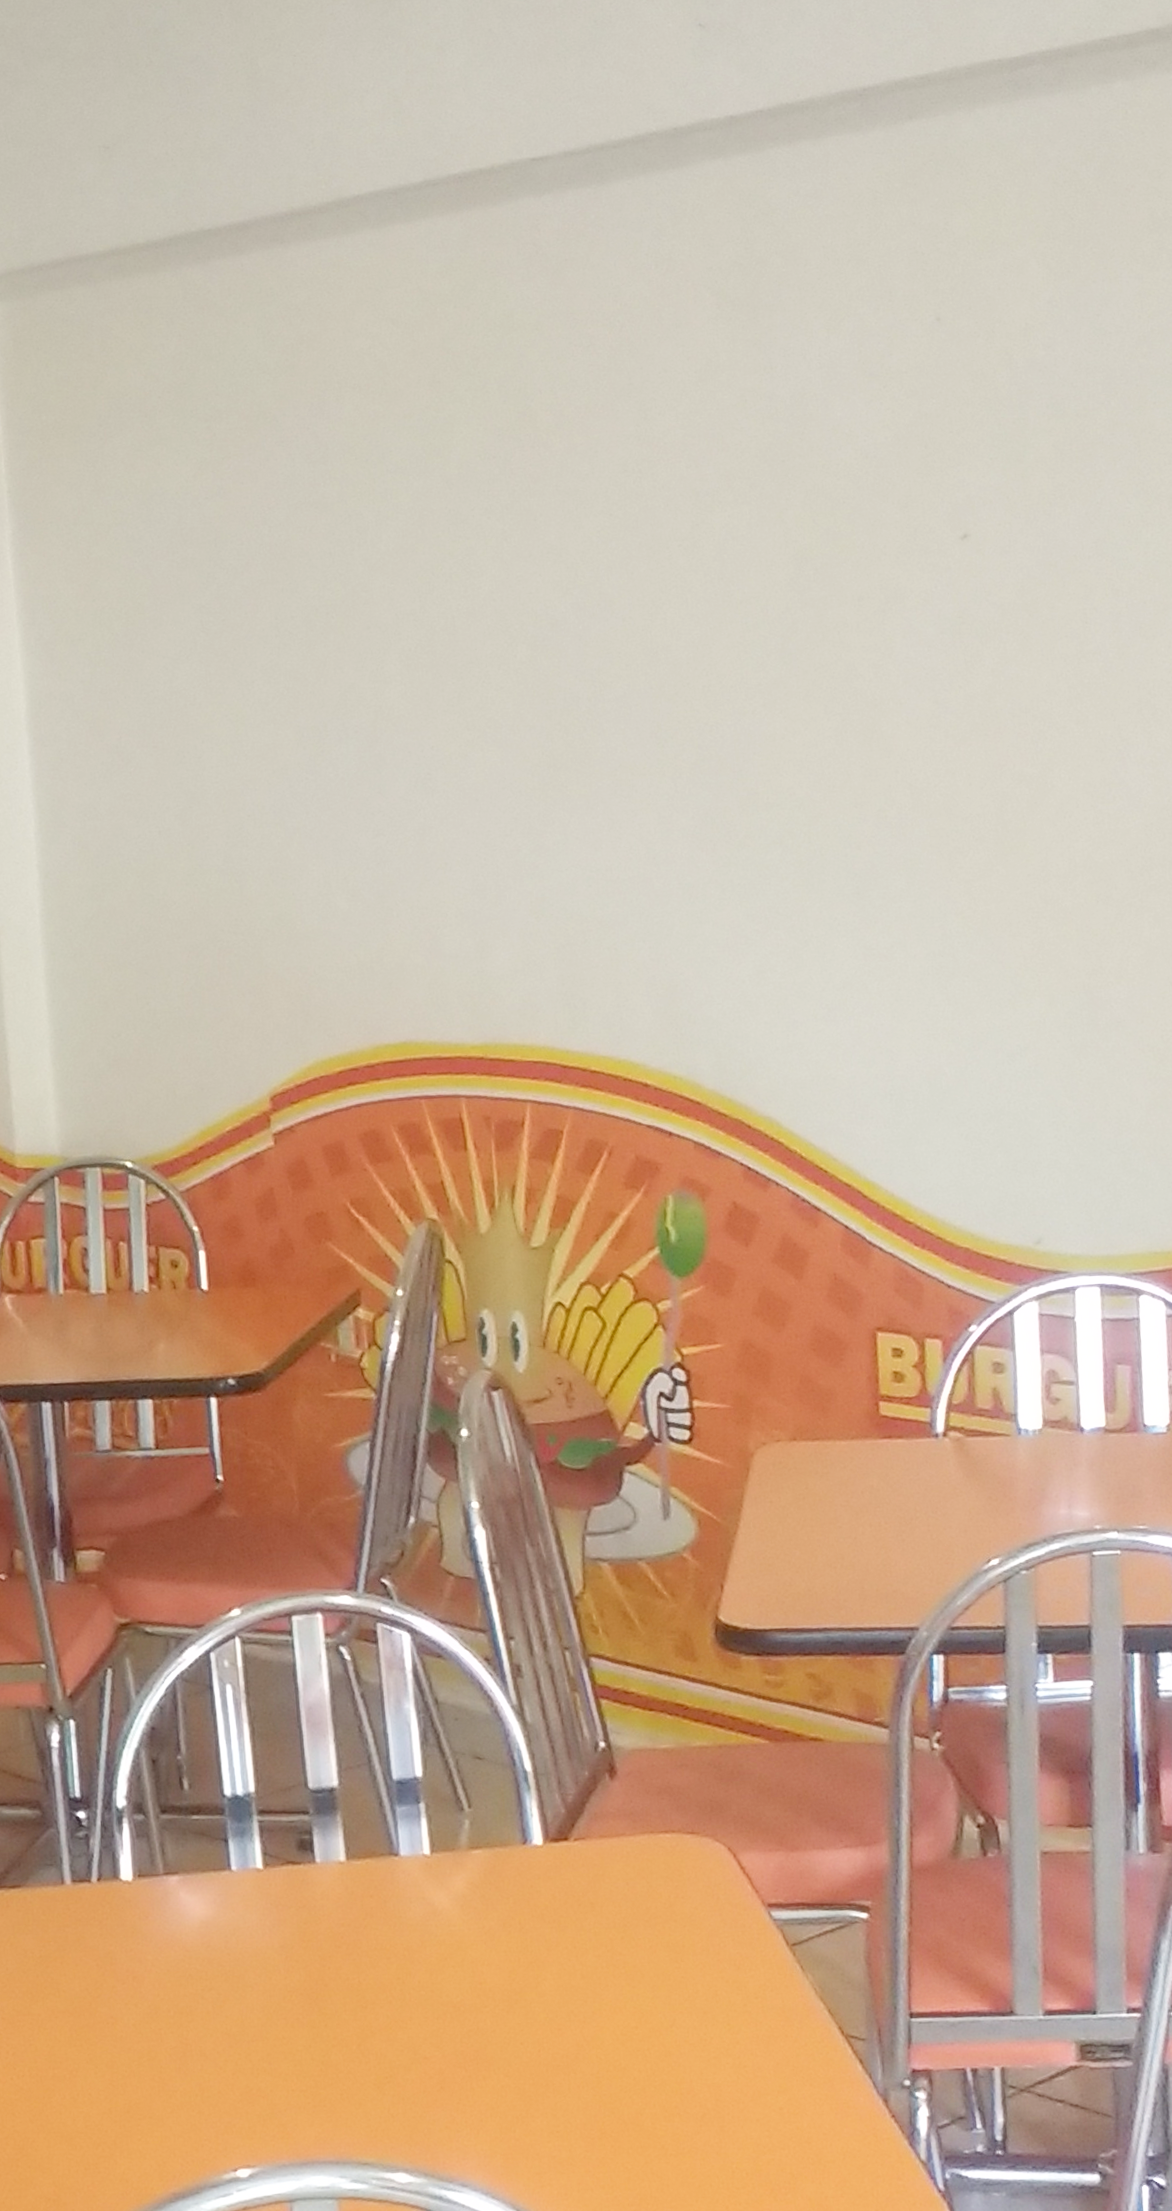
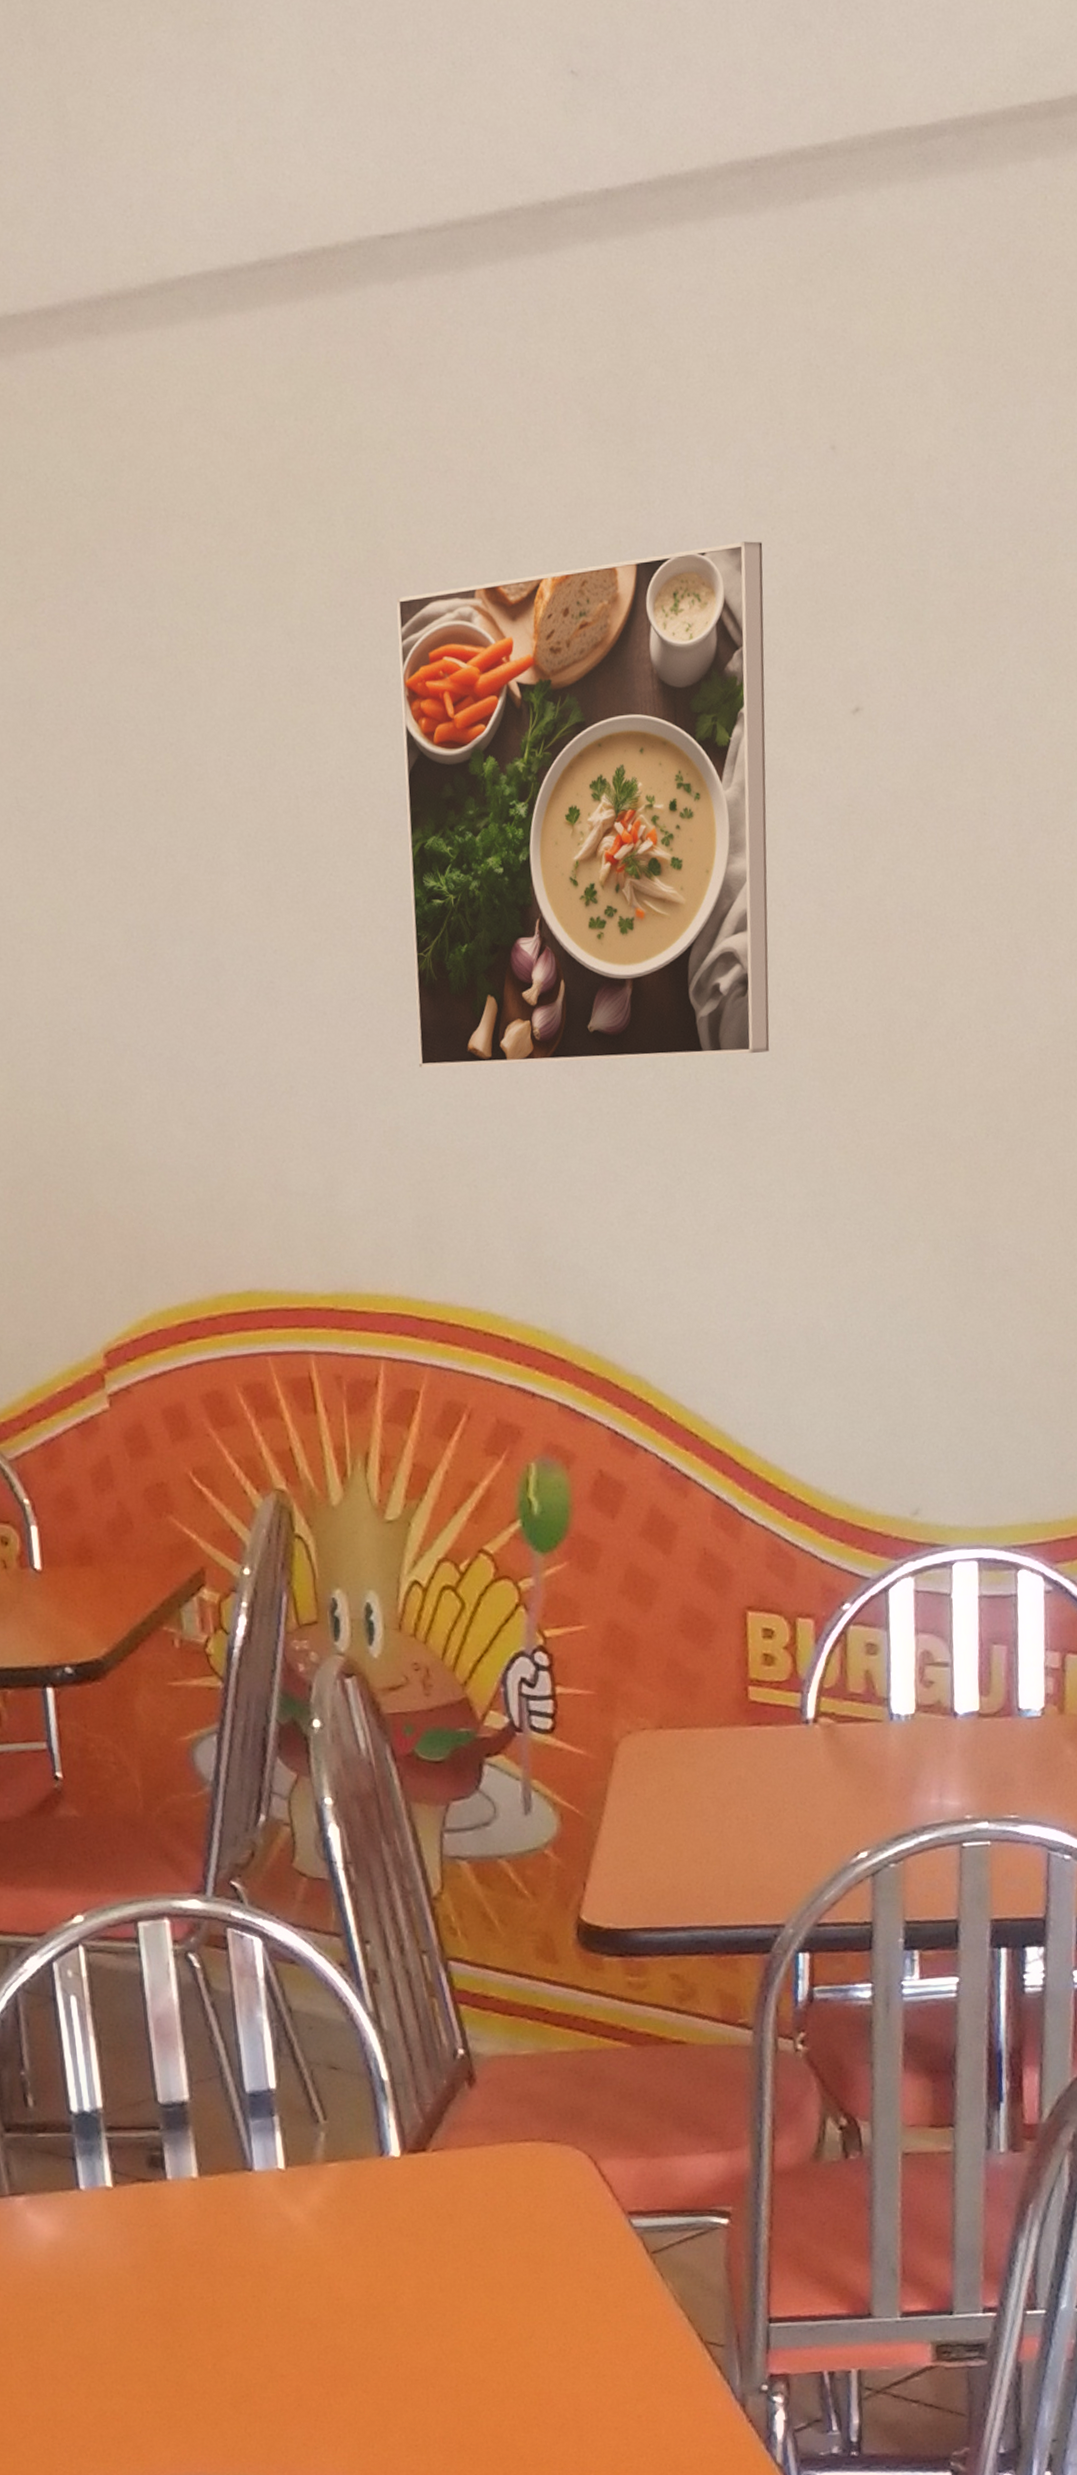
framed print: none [543,397,890,847] -> present [396,541,770,1068]

